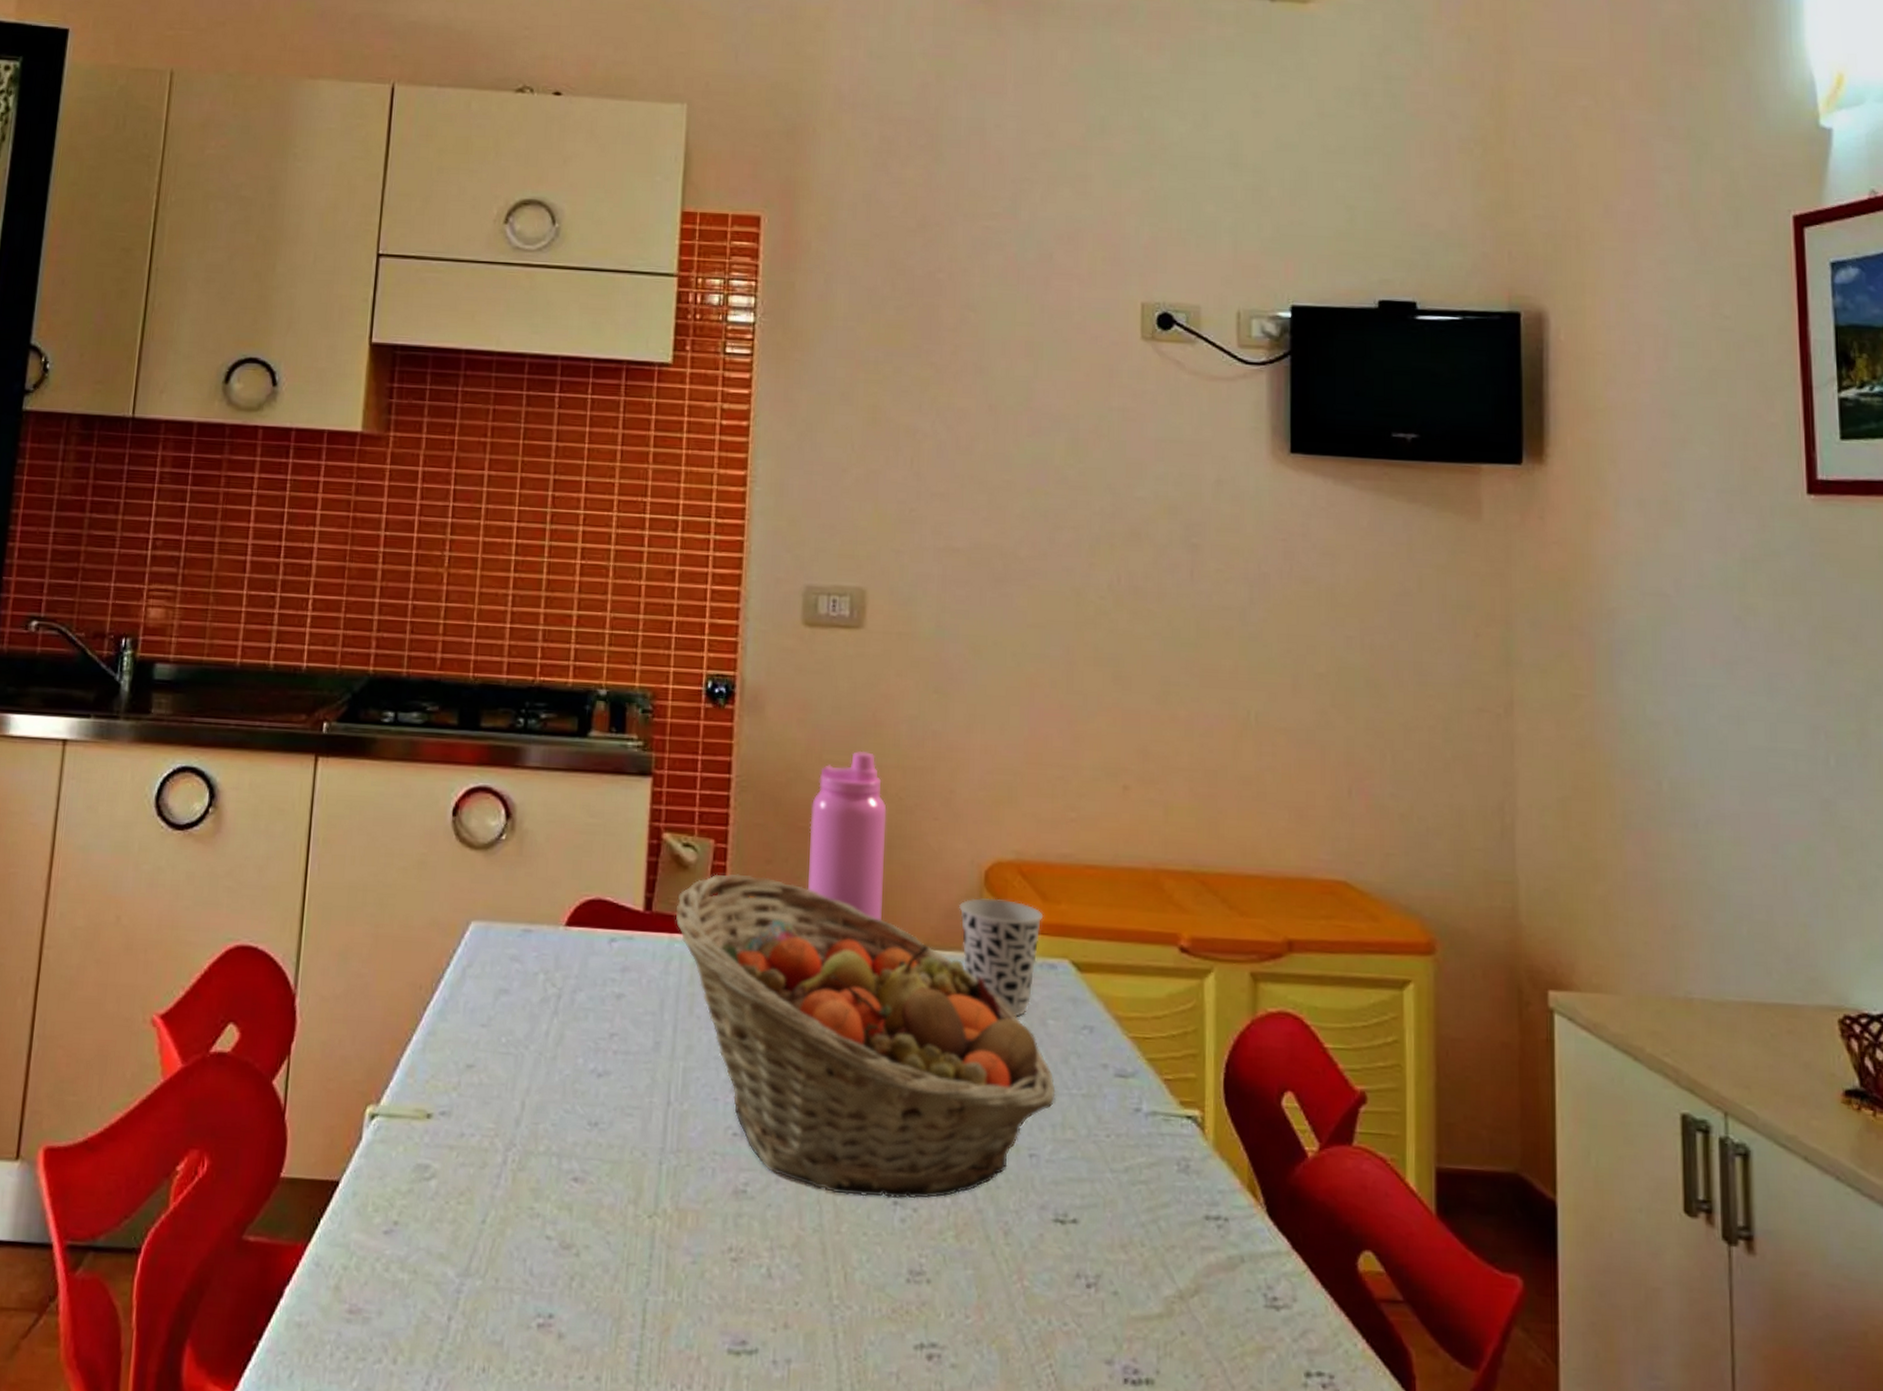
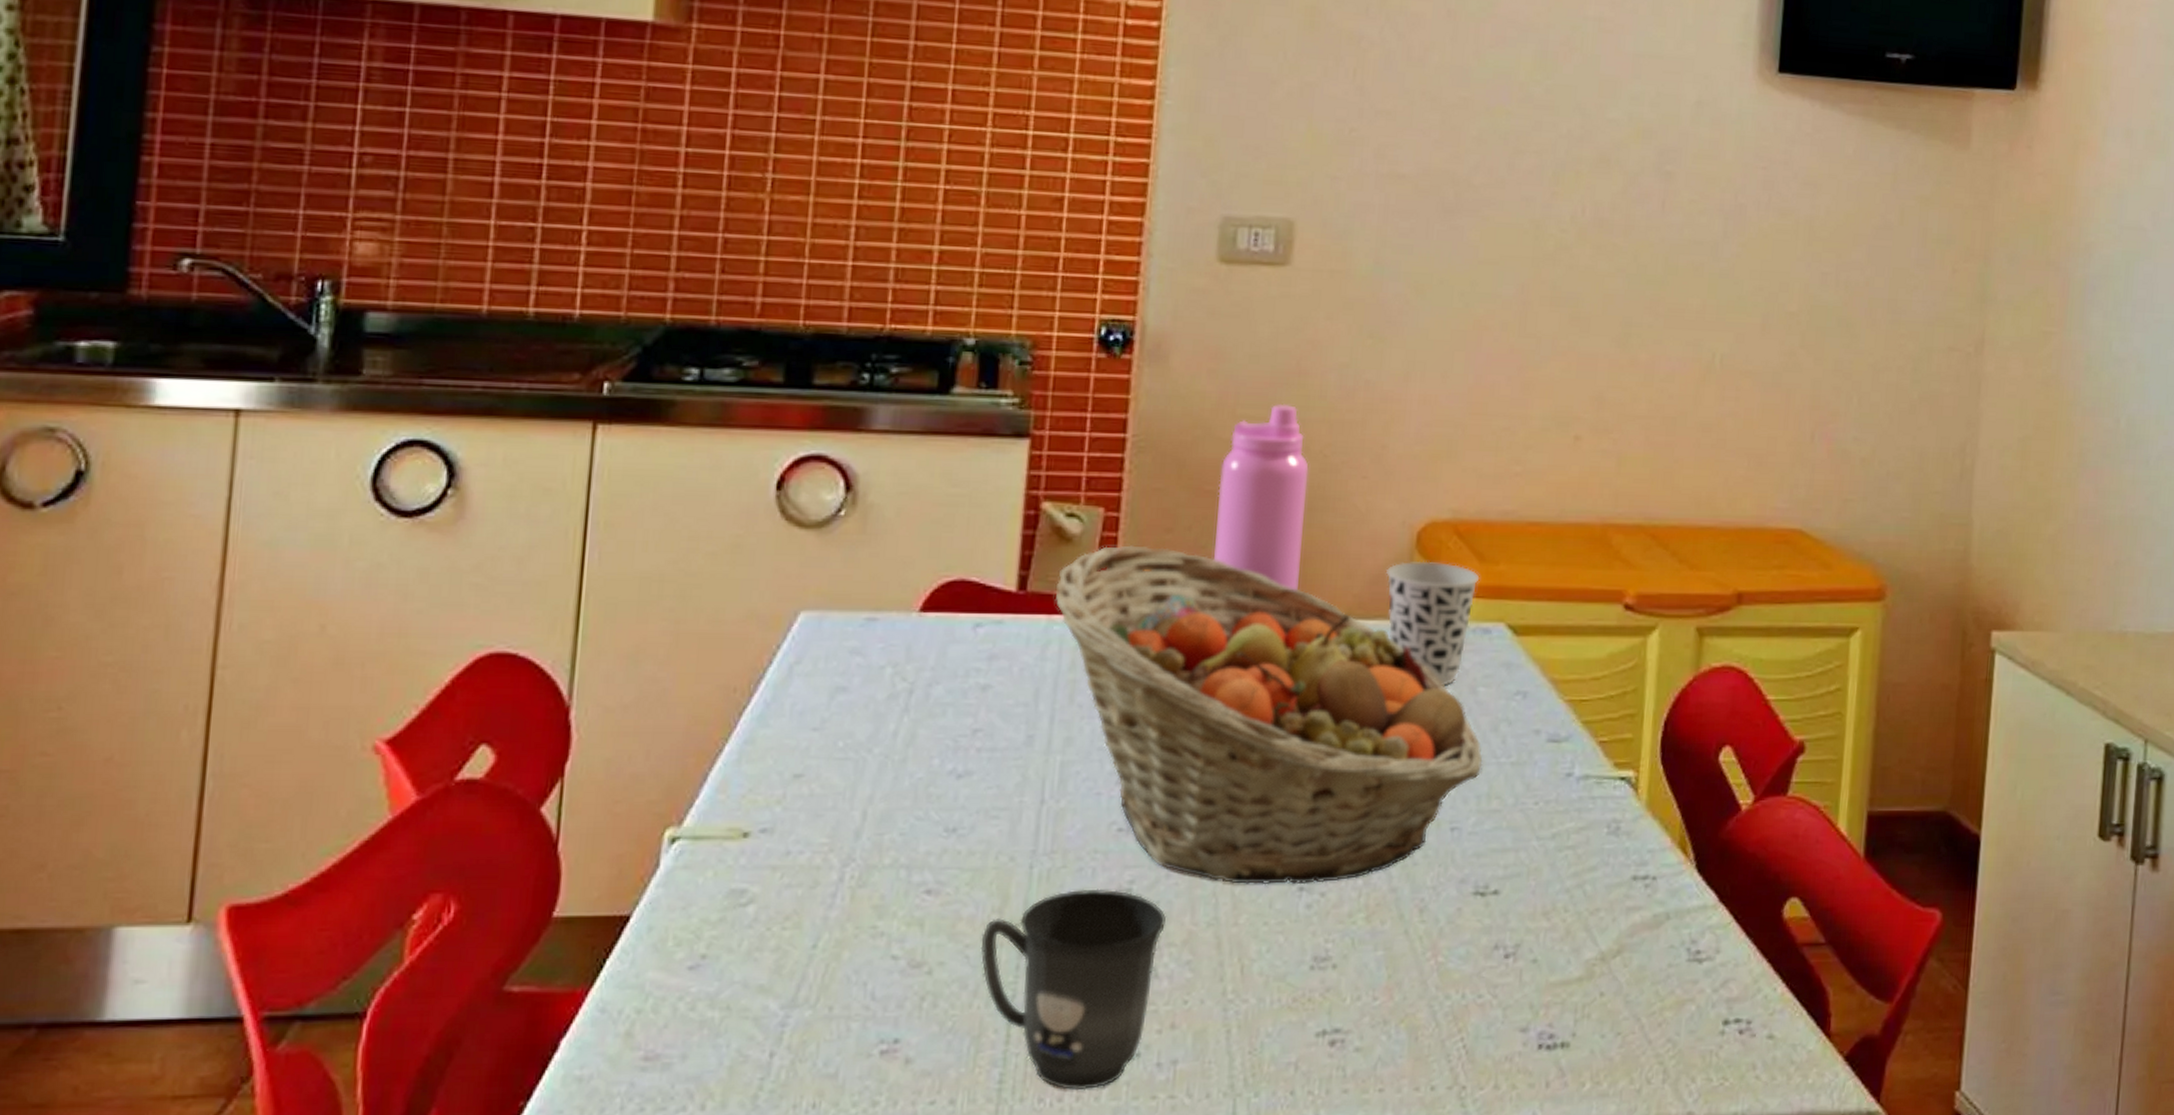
mug: none [619,1188,778,1380] -> present [980,889,1167,1091]

